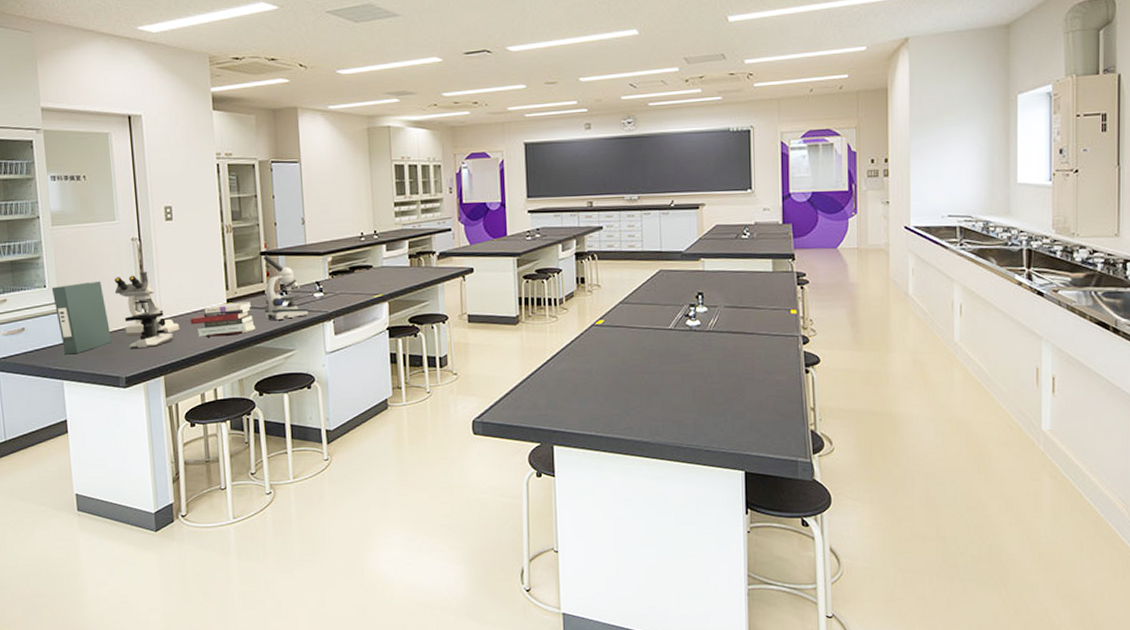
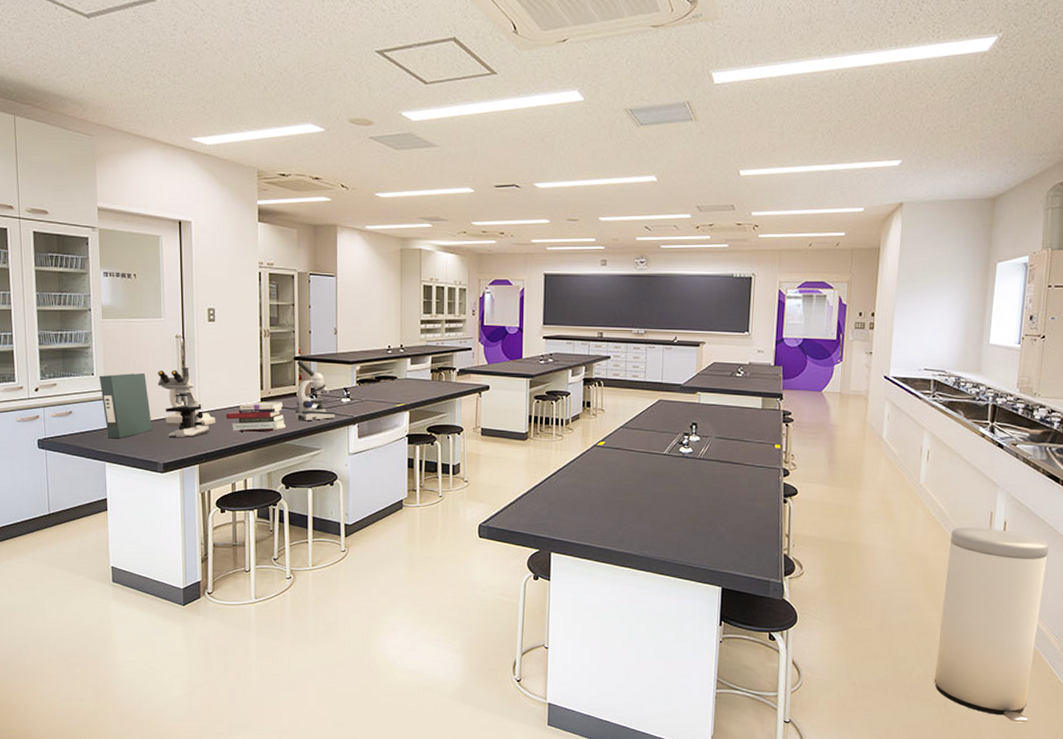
pedal bin: none [990,385,1105,601] -> present [934,527,1049,723]

